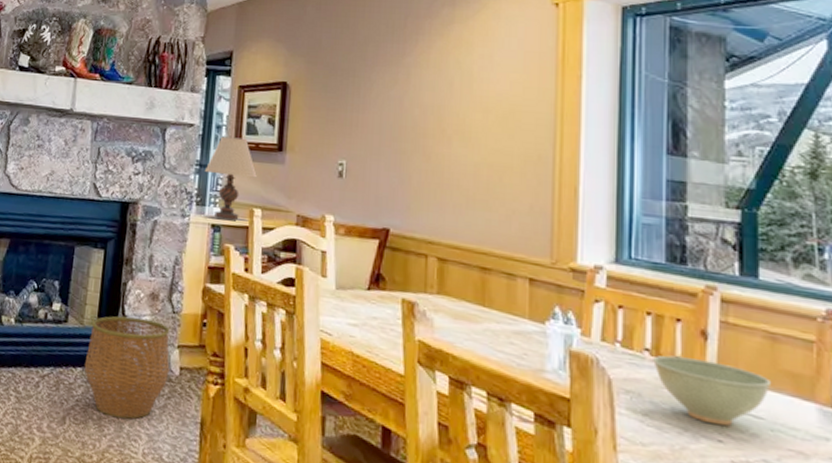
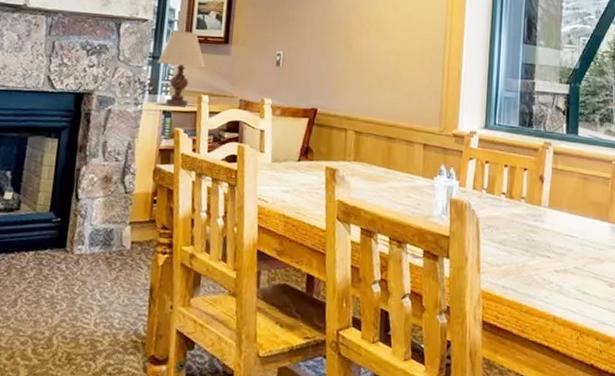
basket: present [84,315,171,419] -> none [36,199,123,295]
bowl: present [653,355,772,427] -> none [507,196,583,246]

